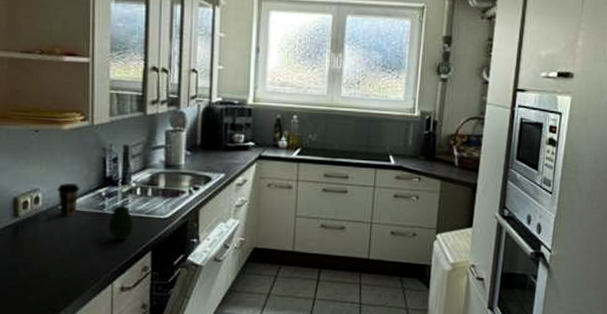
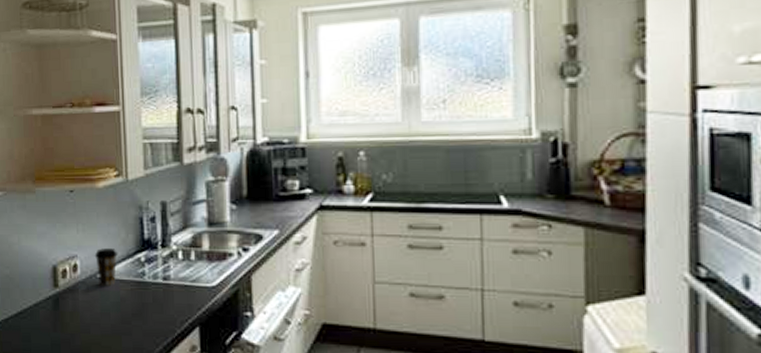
fruit: present [108,205,134,240] -> none [149,272,178,313]

